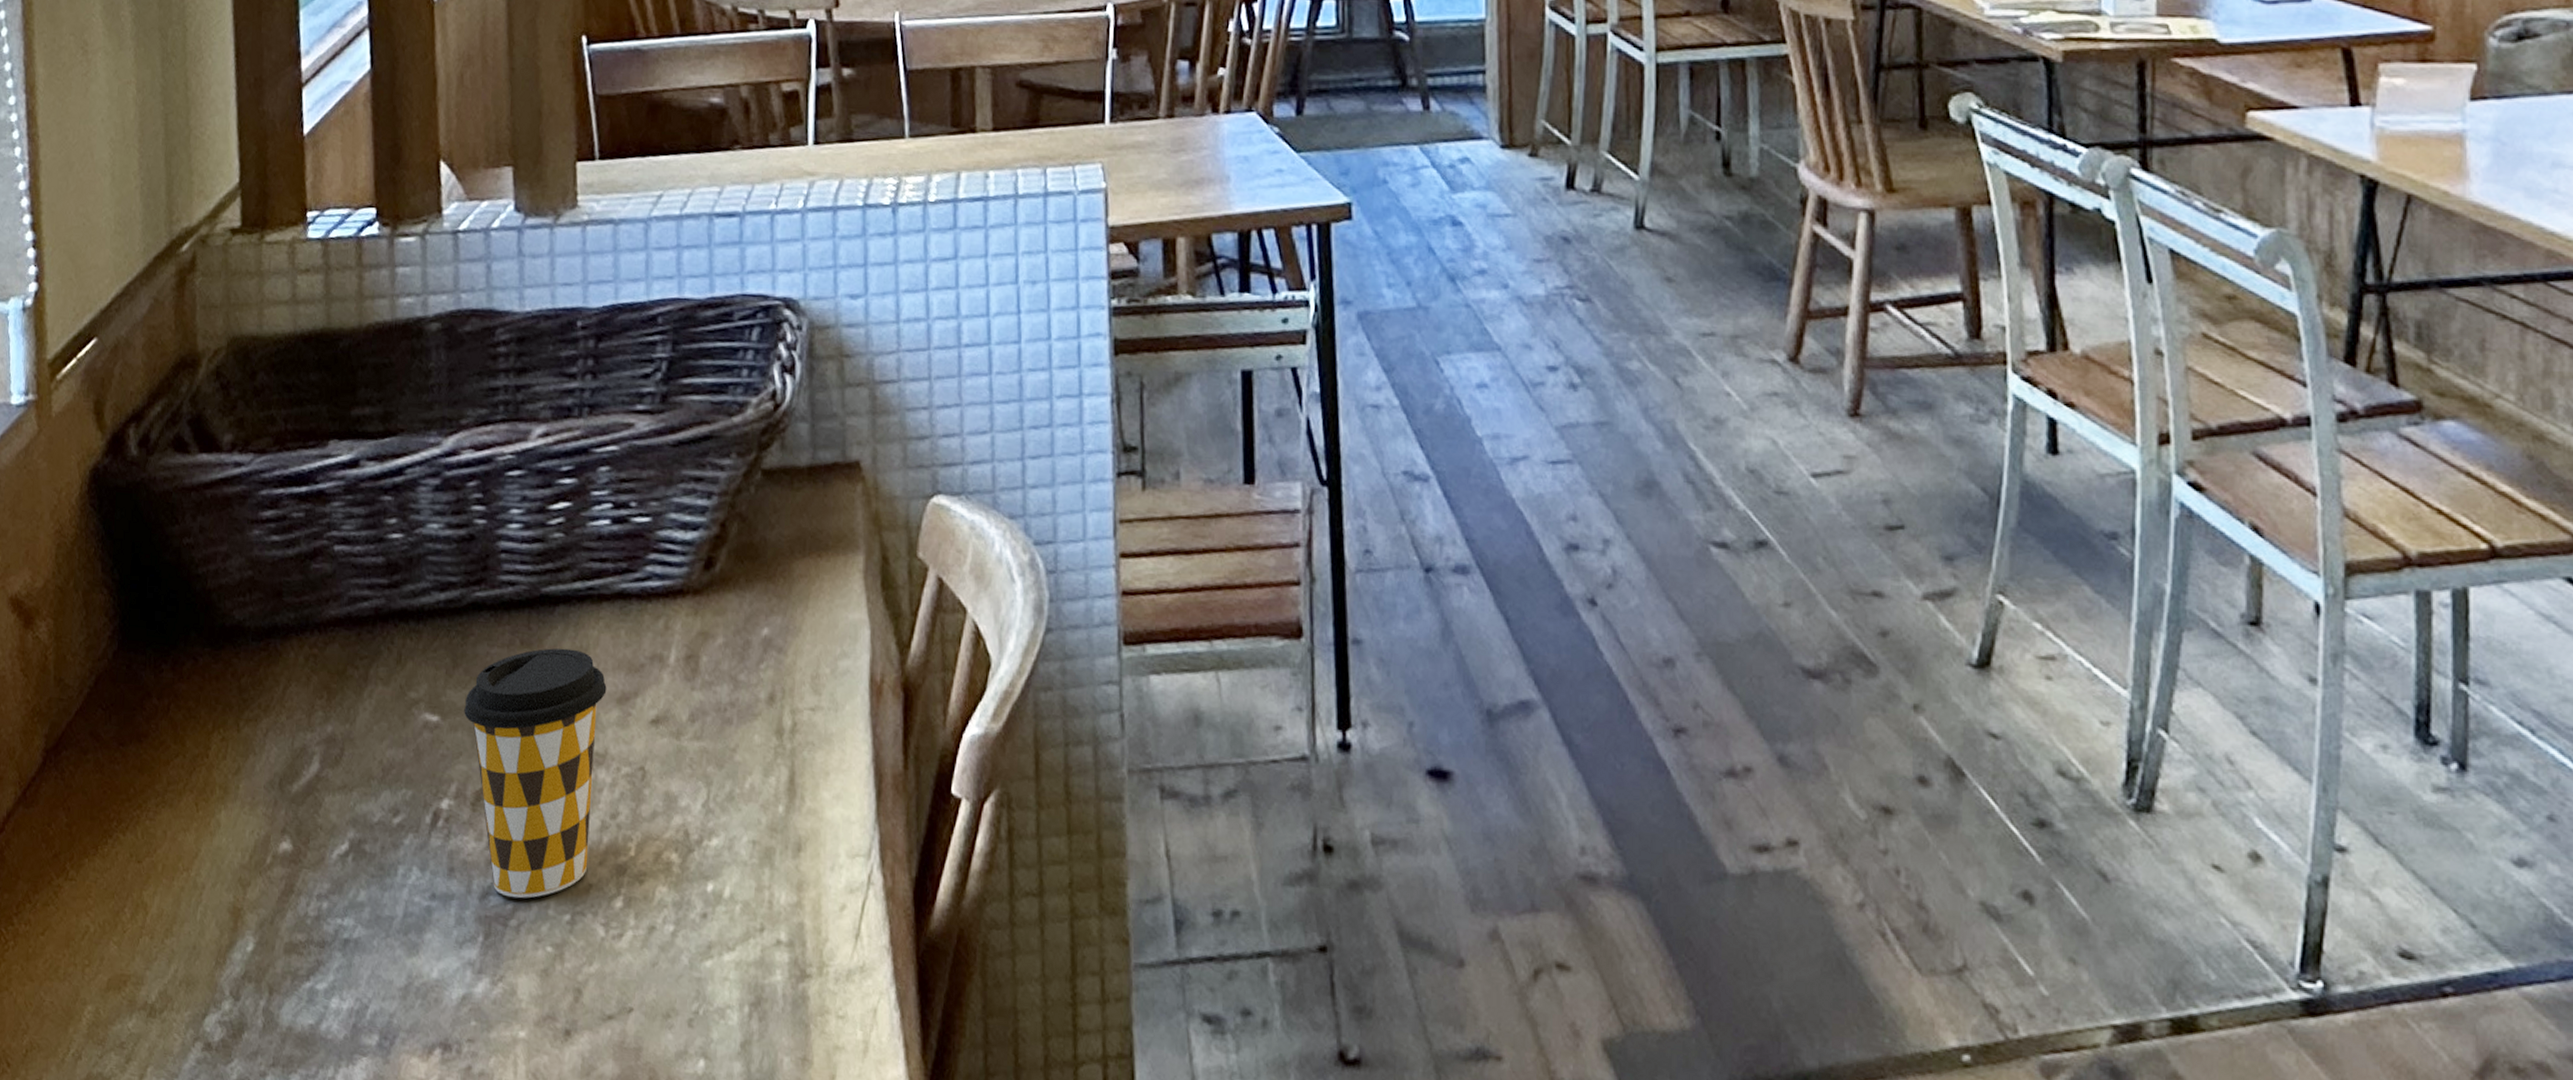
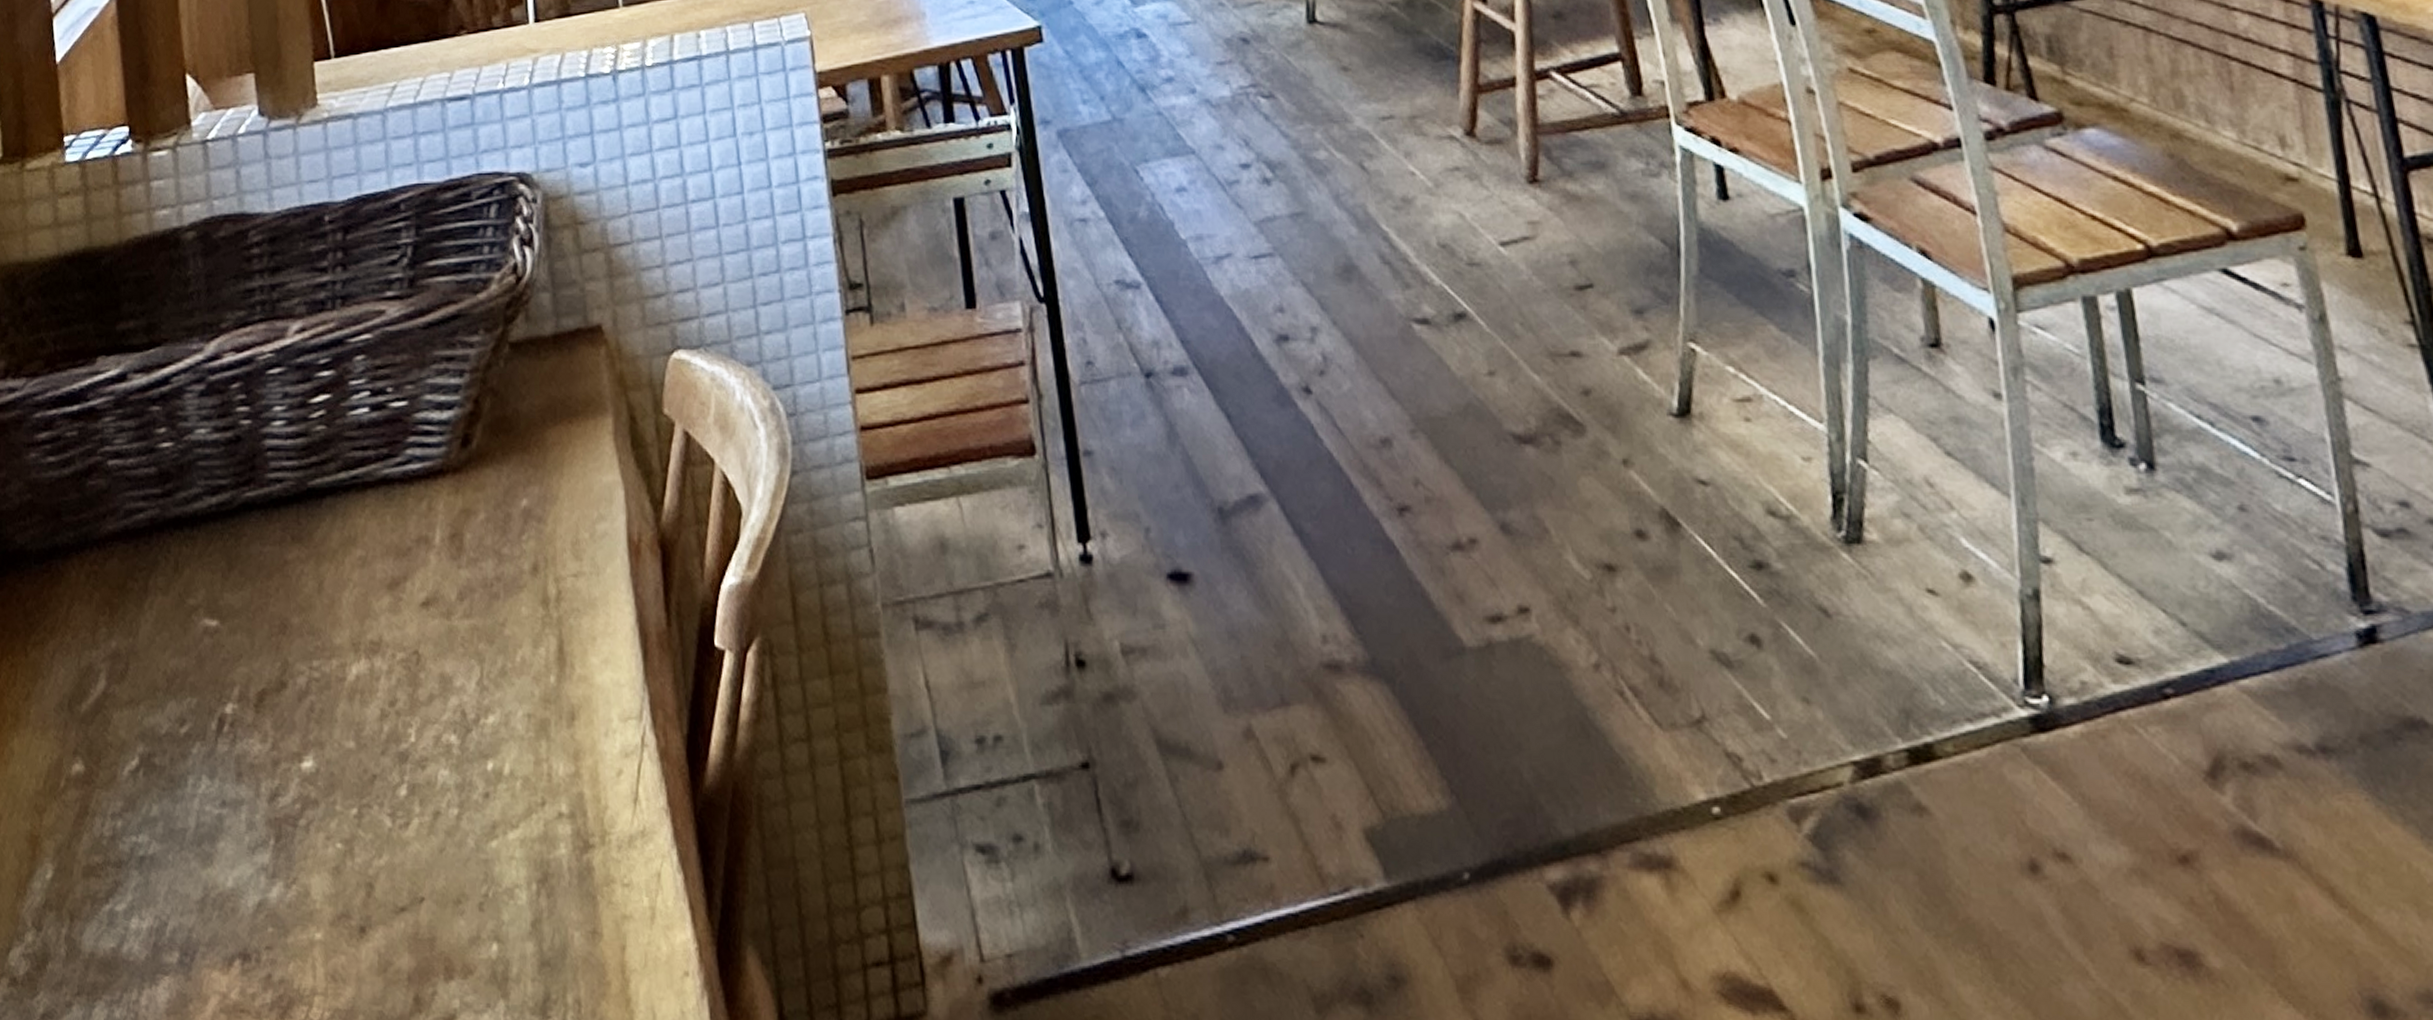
coffee cup: present [464,648,607,899] -> none [242,540,377,797]

